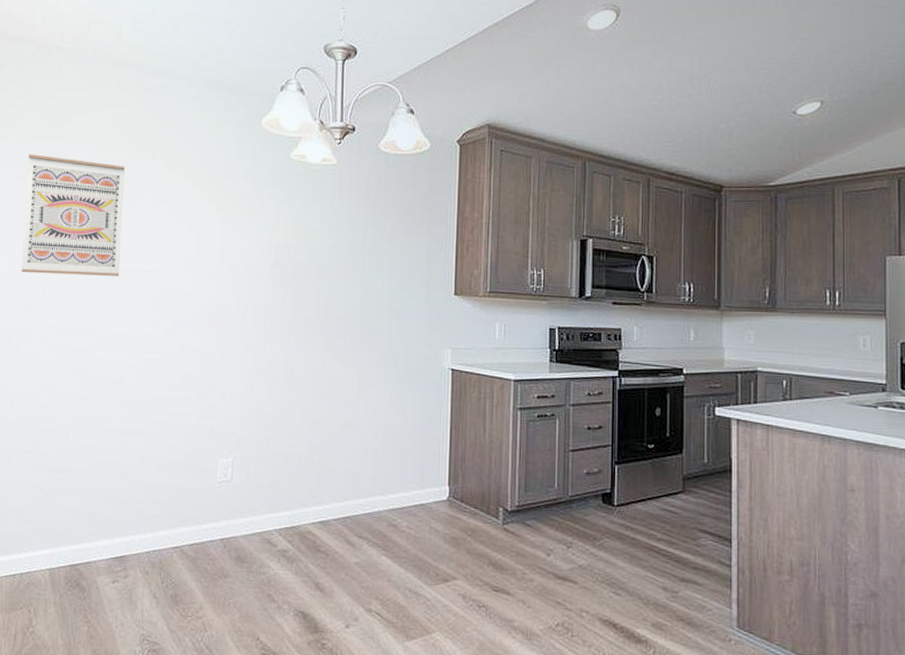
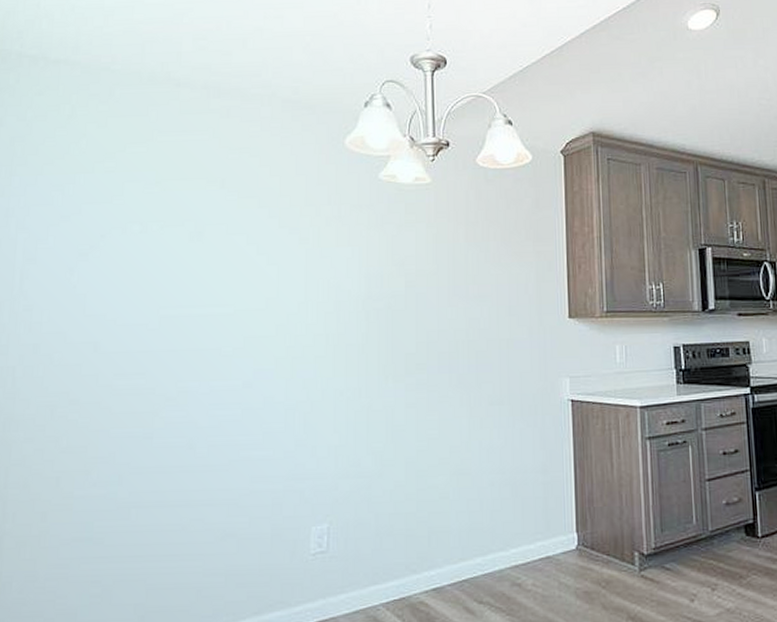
wall art: present [21,154,125,276] -> none [67,190,189,327]

